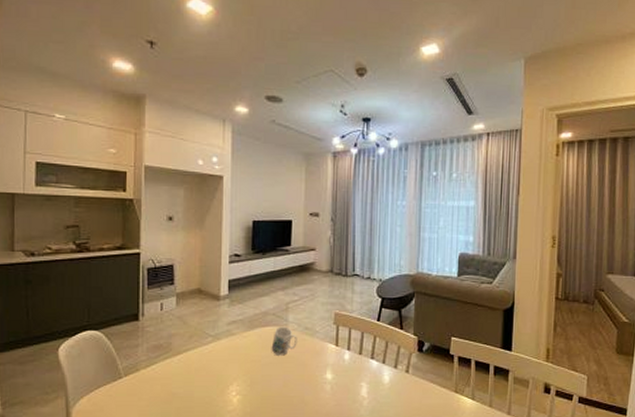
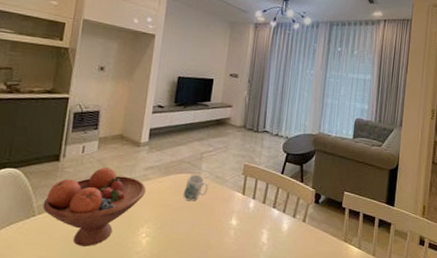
fruit bowl: none [128,324,231,407] -> present [42,167,146,246]

